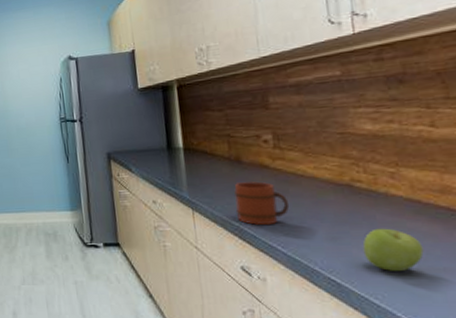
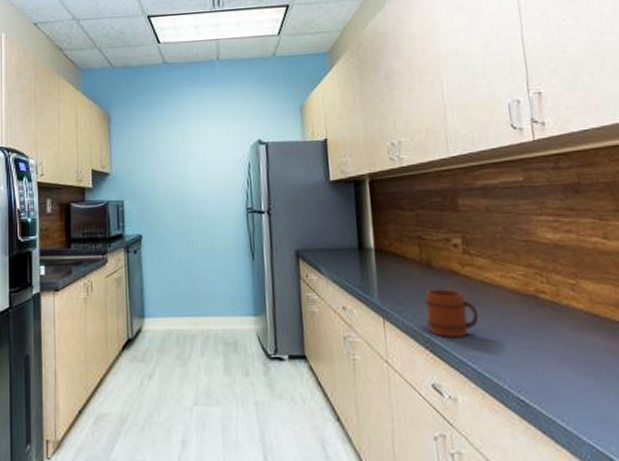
apple: present [362,228,424,271] -> none [548,343,604,390]

